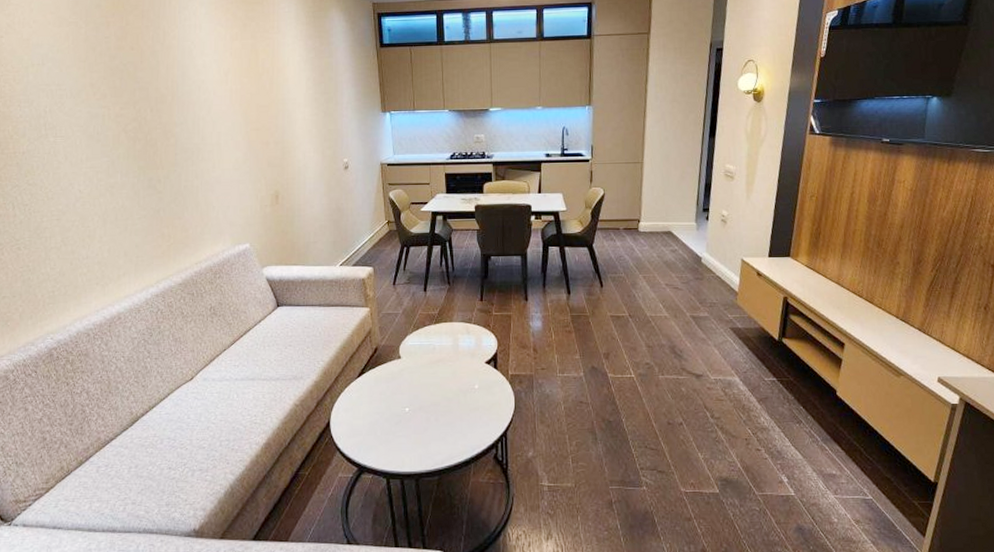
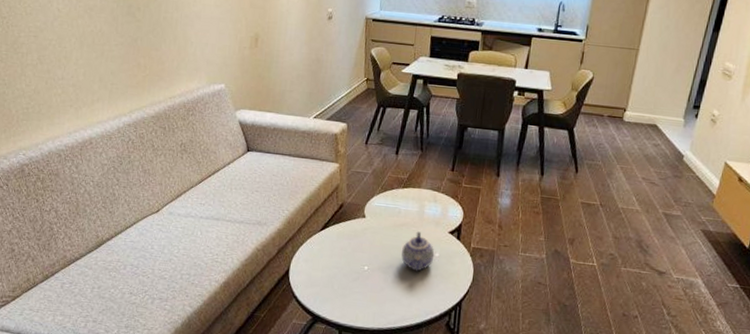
teapot: none [441,365,474,406] -> present [401,231,435,271]

